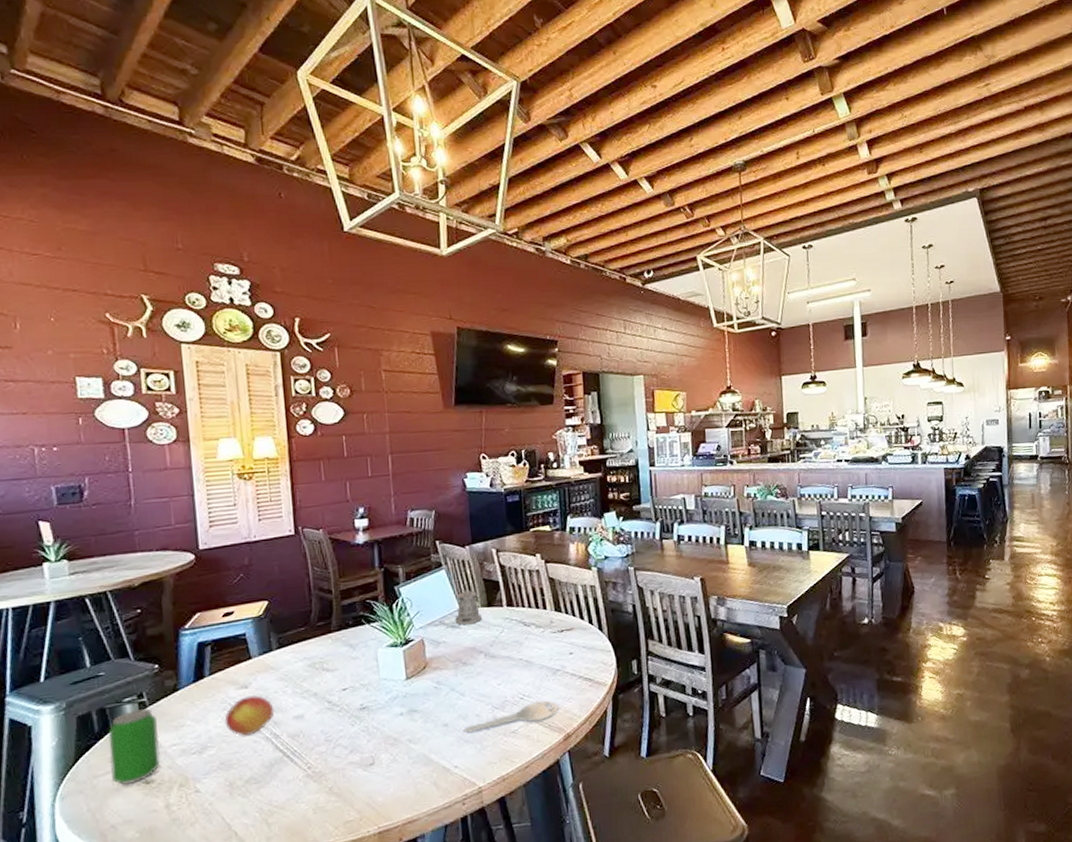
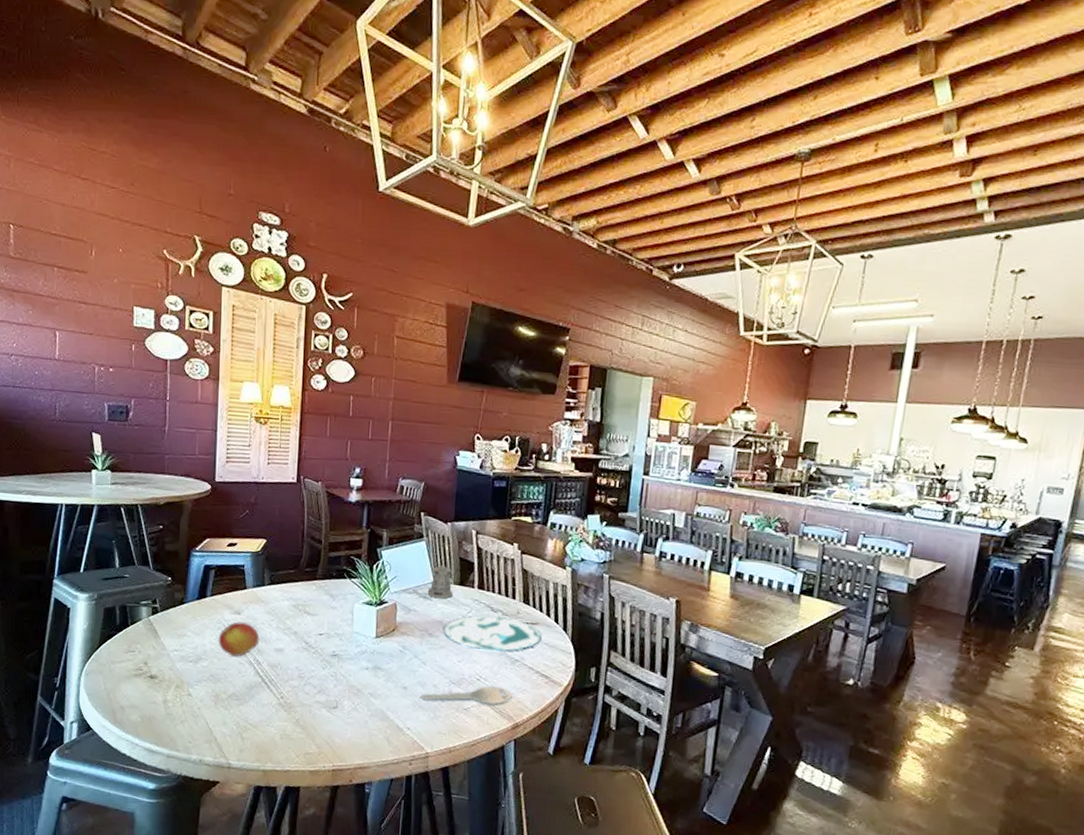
beverage can: present [109,708,161,786] -> none [124,612,165,676]
plate: none [478,629,579,668] -> present [444,615,542,651]

